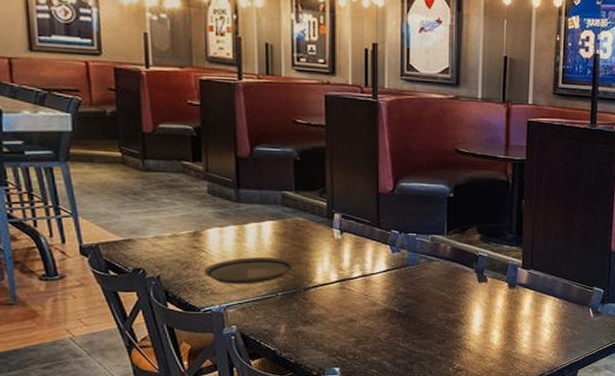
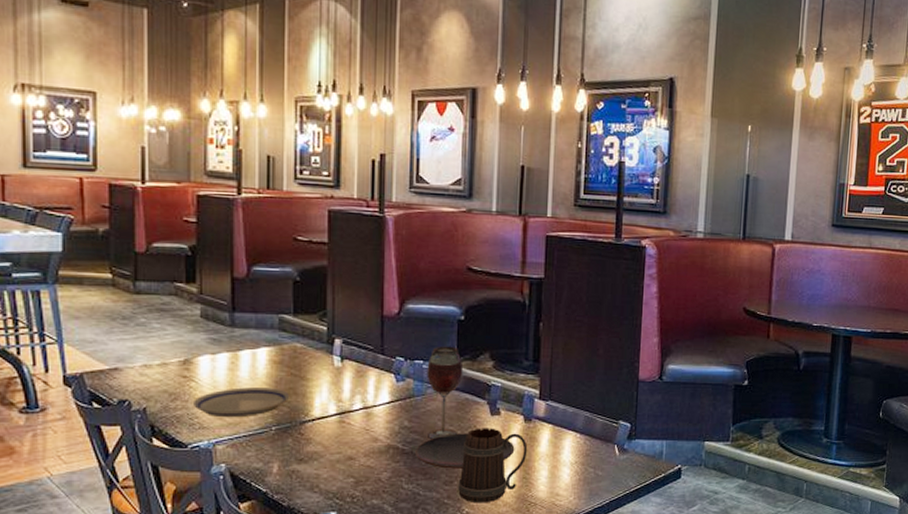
plate: none [411,298,501,329] -> present [415,433,515,469]
wineglass: none [420,220,453,303] -> present [427,346,464,439]
beer mug: none [450,293,512,360] -> present [458,428,528,503]

